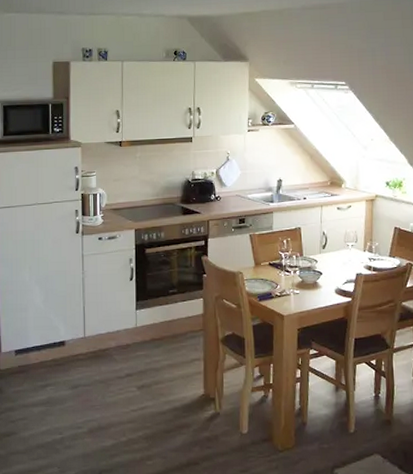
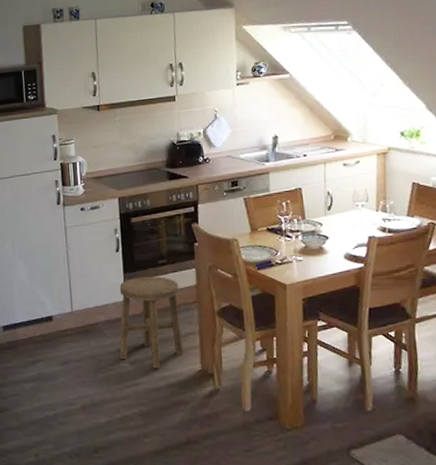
stool: none [128,304,189,393] -> present [119,276,184,369]

